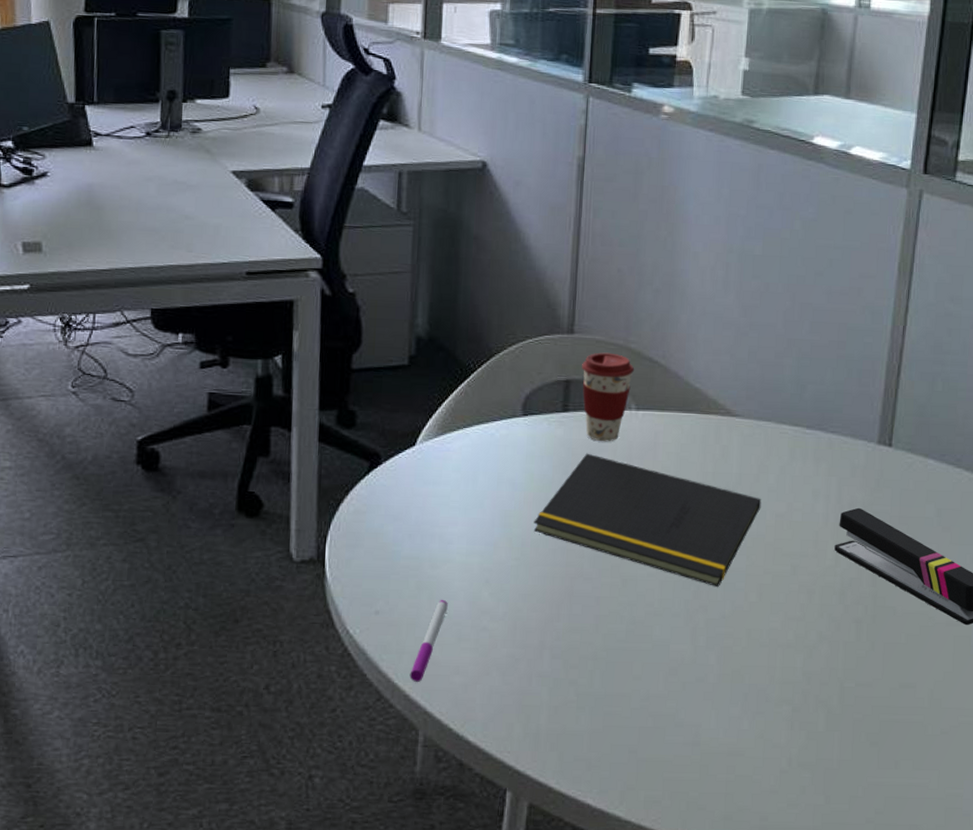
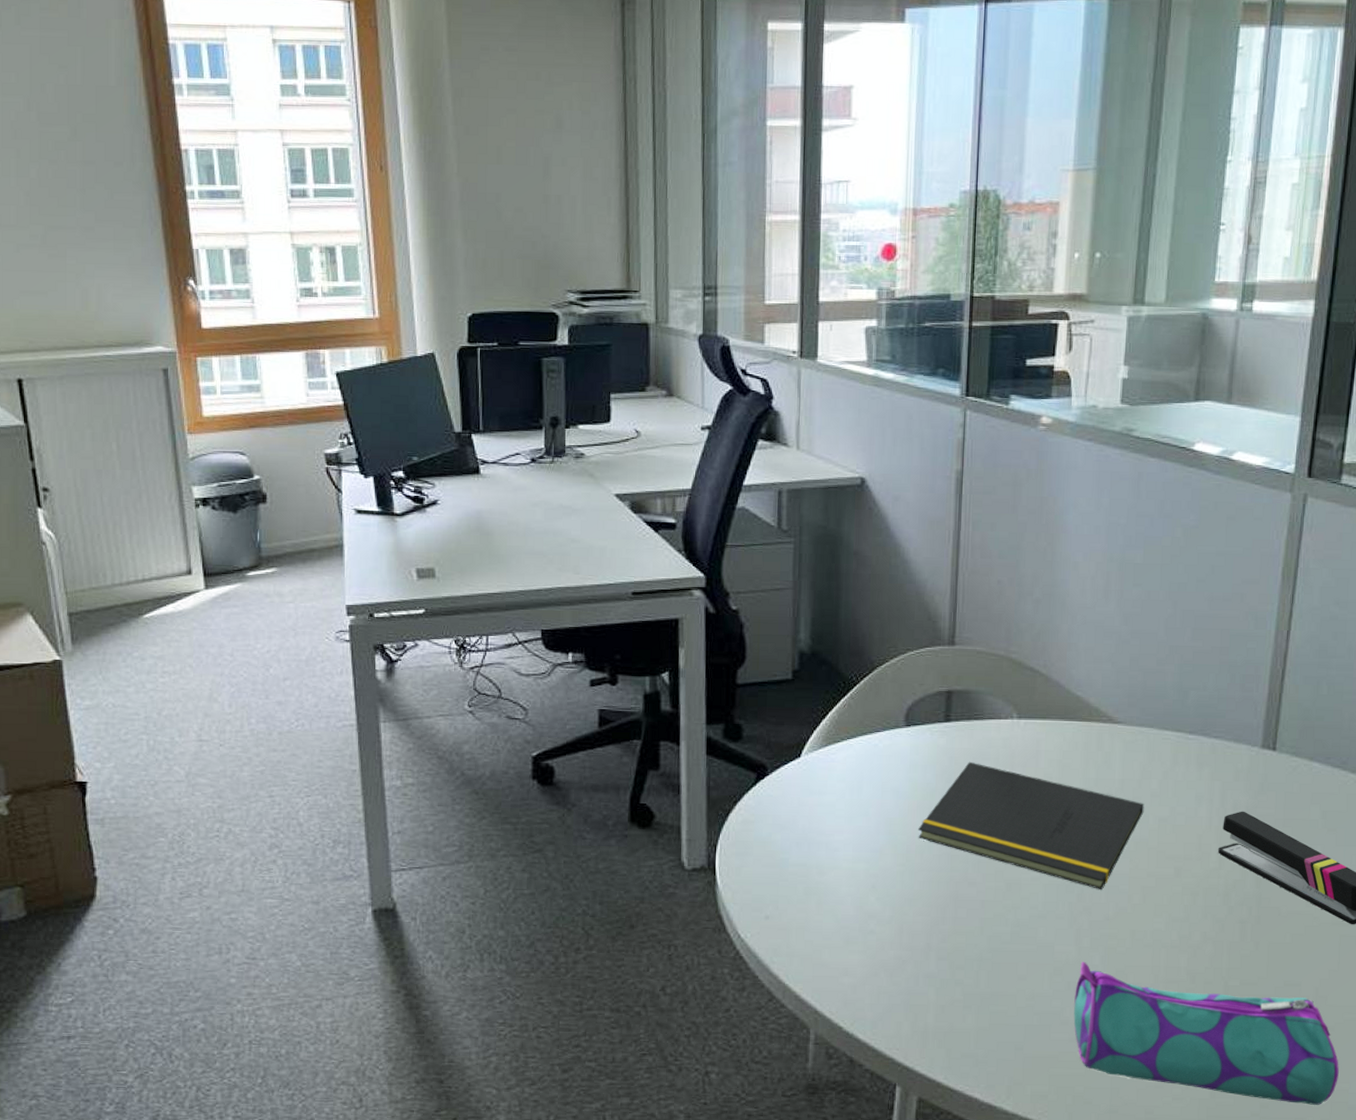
pen: present [409,599,448,682] -> none [800,904,836,983]
coffee cup: present [582,352,635,442] -> none [963,663,1016,751]
pencil case: none [688,661,954,811] -> present [1073,962,1339,1105]

